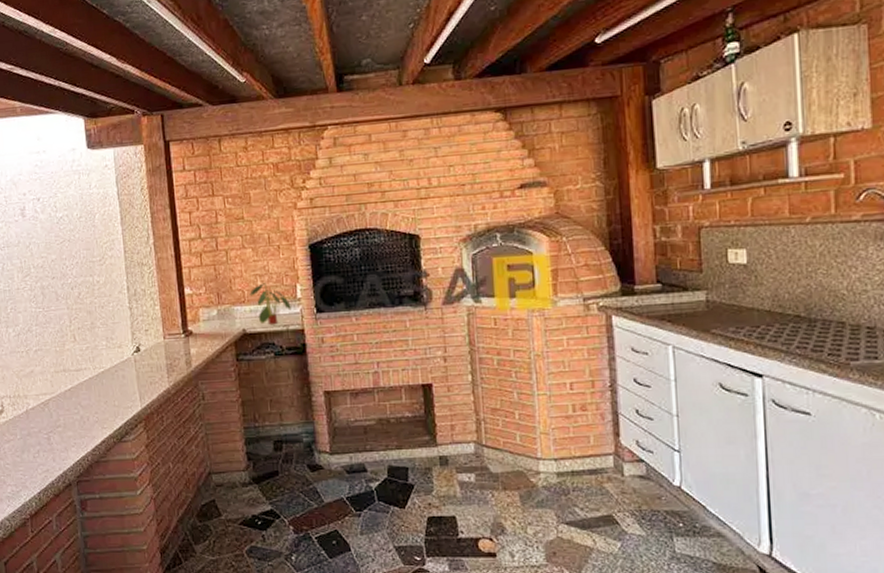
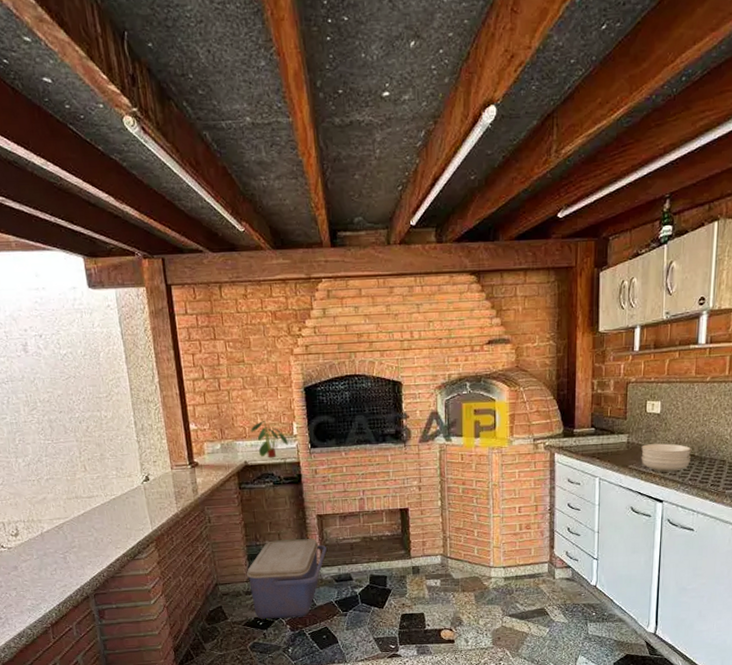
cooler: none [243,420,336,518] -> present [246,539,327,620]
bowl: none [726,301,795,339] -> present [641,443,691,473]

